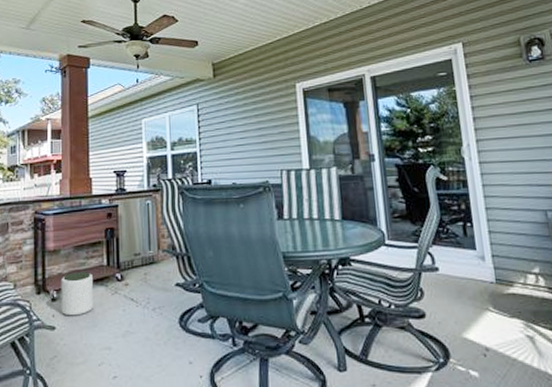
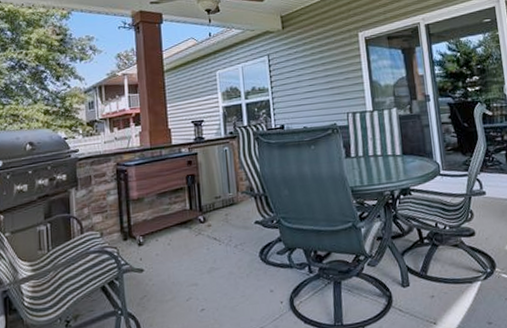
plant pot: present [61,272,94,316] -> none [146,216,179,259]

